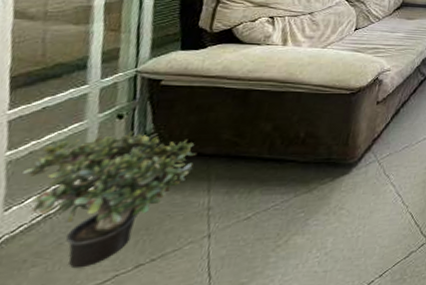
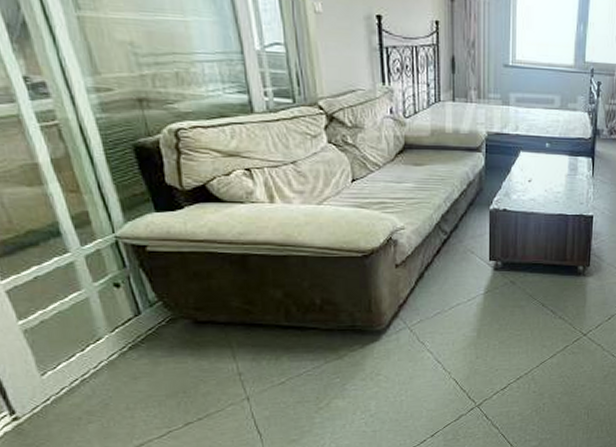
potted plant: present [22,131,197,269] -> none [43,299,211,425]

